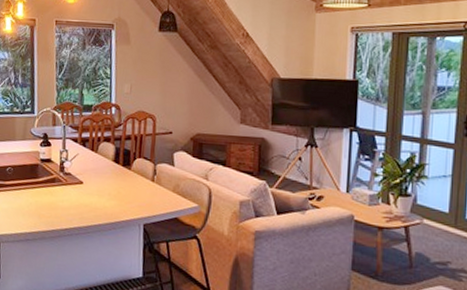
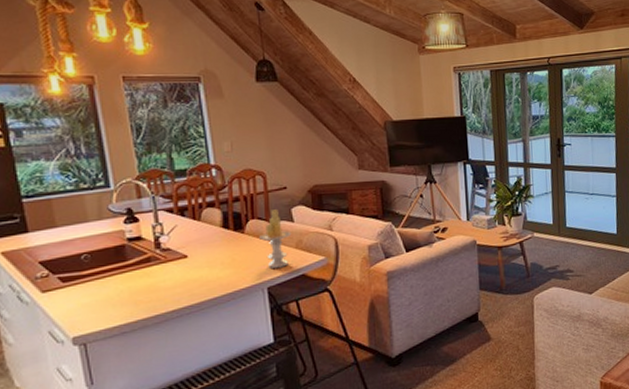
candle: none [143,152,171,208] -> present [259,209,292,268]

